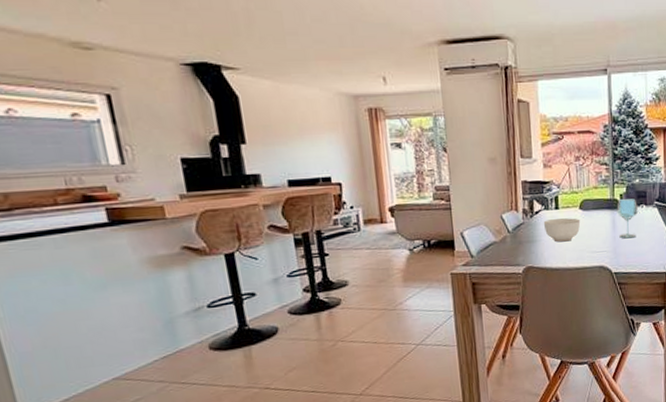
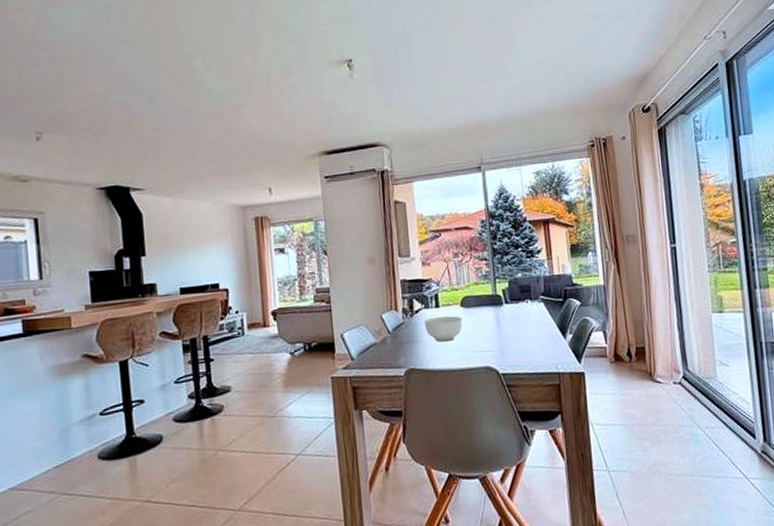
wine glass: present [617,198,639,239] -> none [500,293,524,337]

